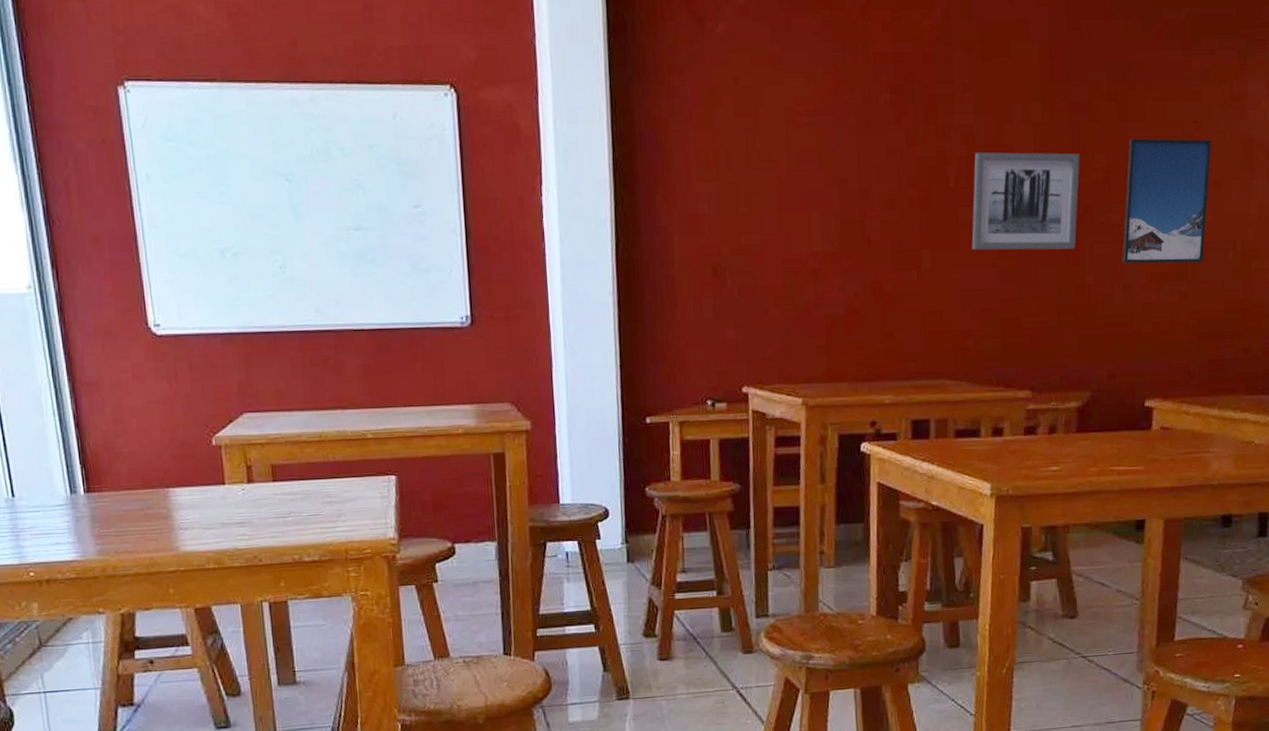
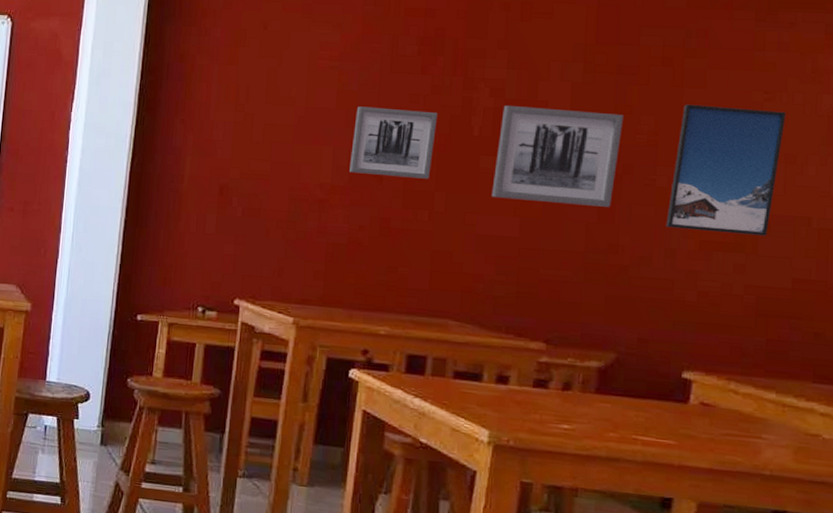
wall art: none [837,164,916,238] -> present [349,106,437,179]

